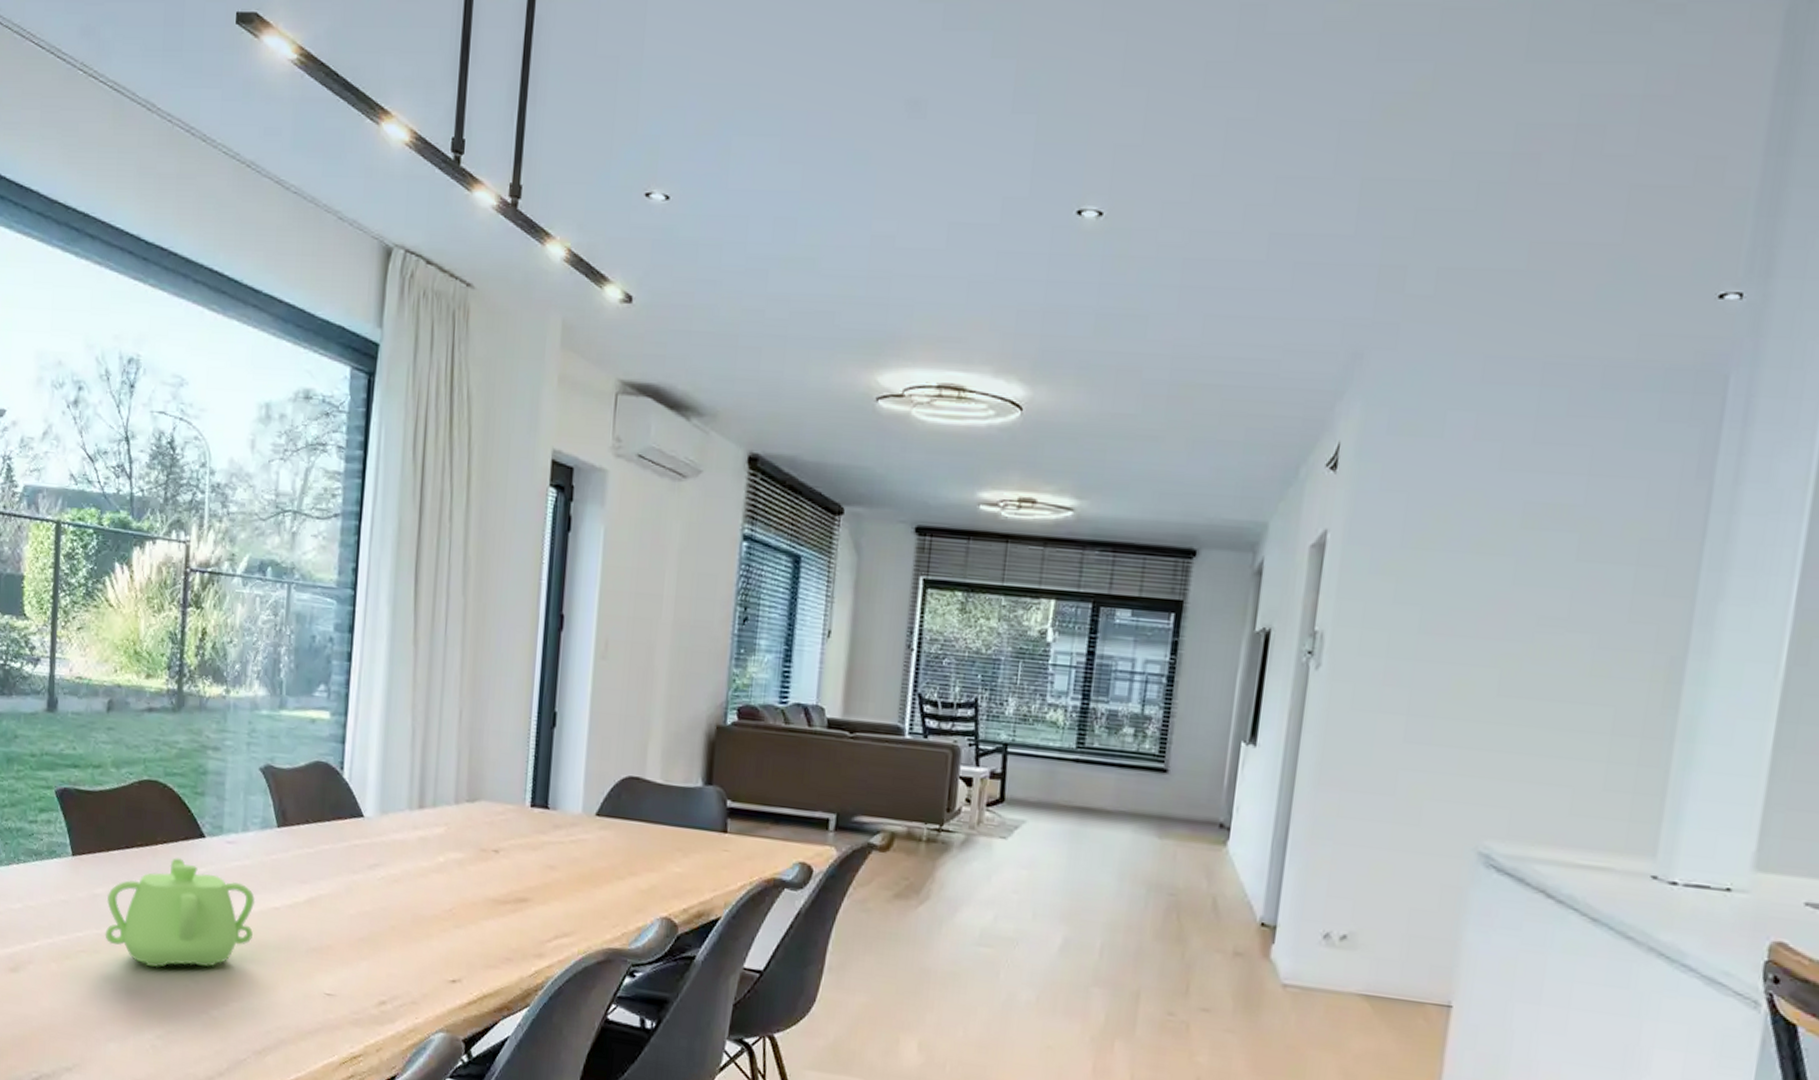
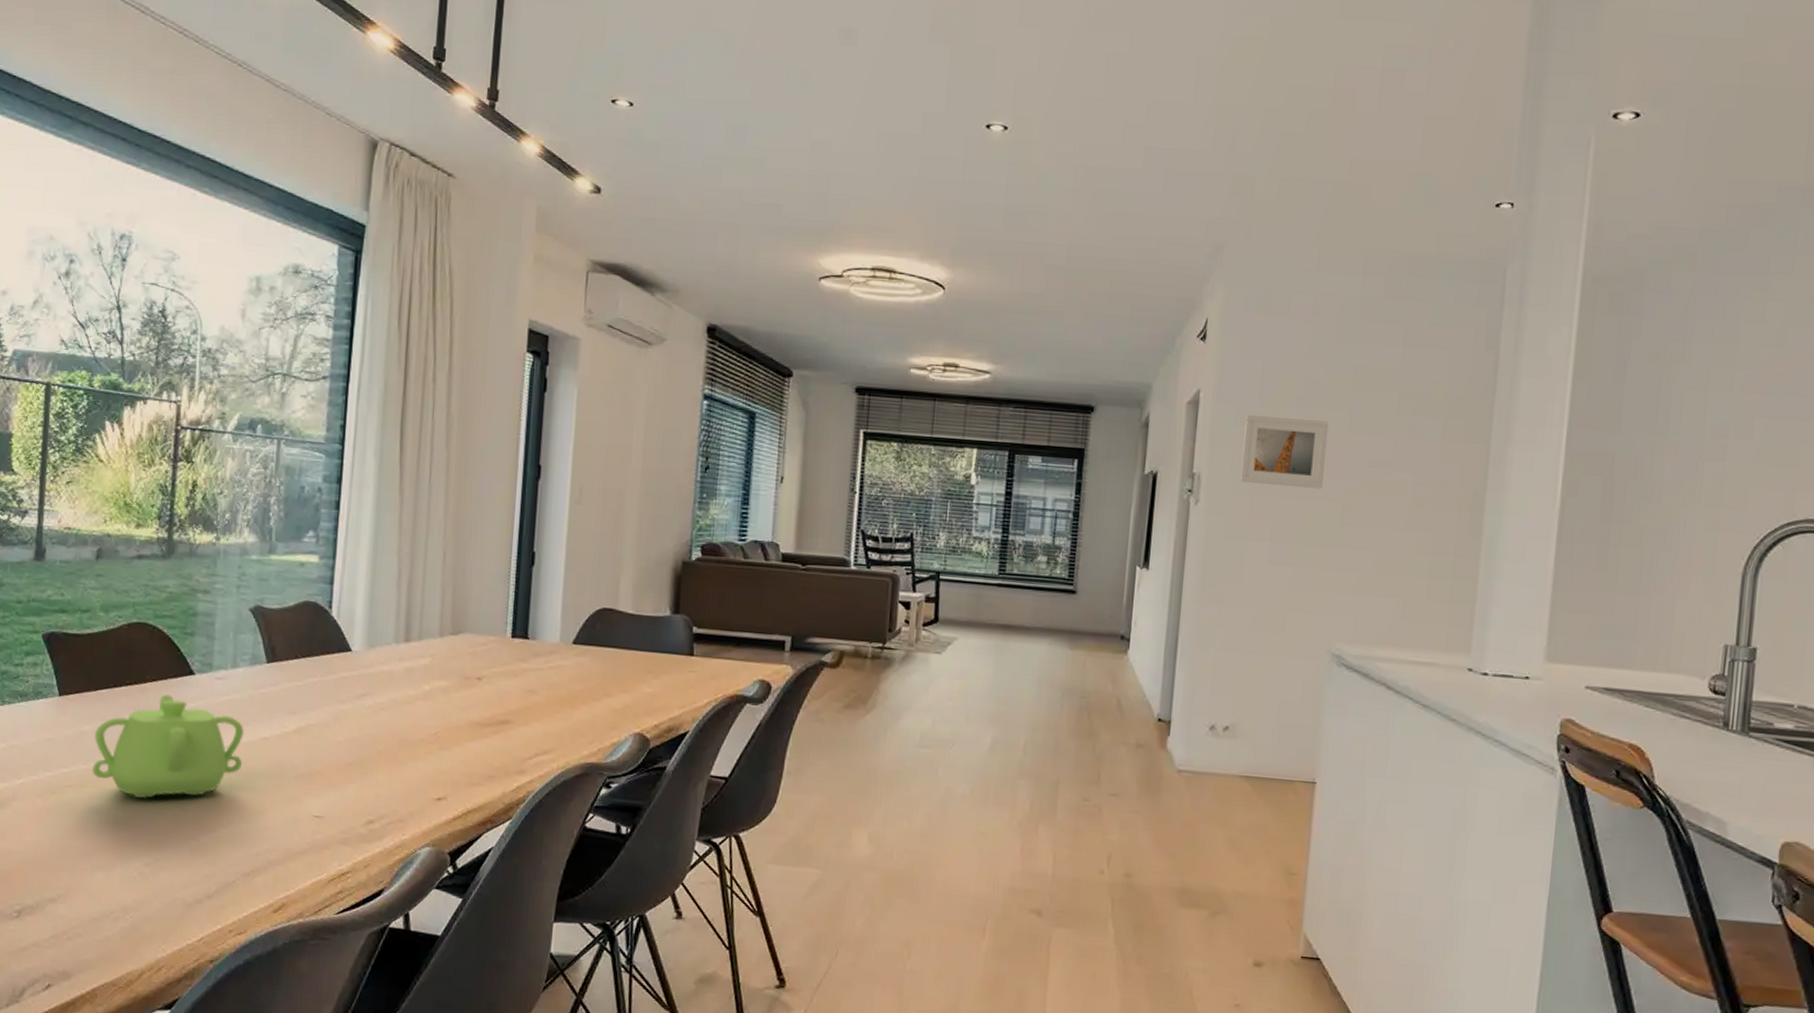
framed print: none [1372,560,1488,653] -> present [1239,414,1329,489]

